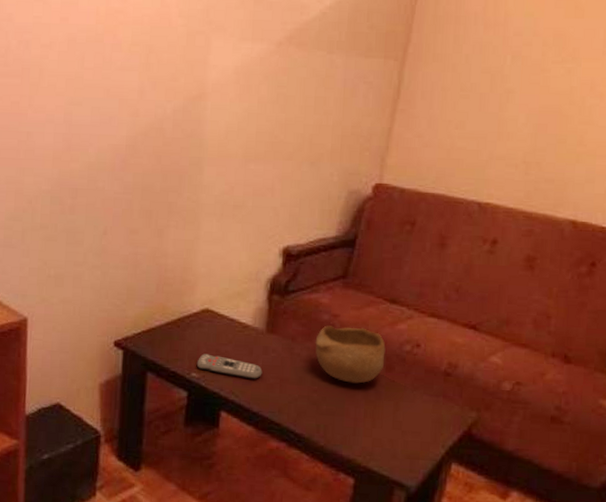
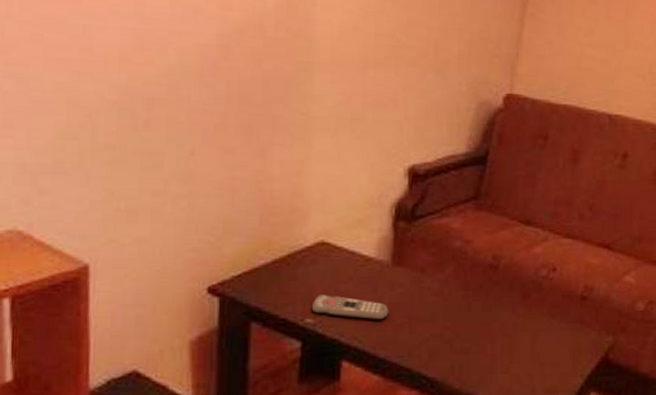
bowl: present [315,325,386,384] -> none [446,253,521,316]

